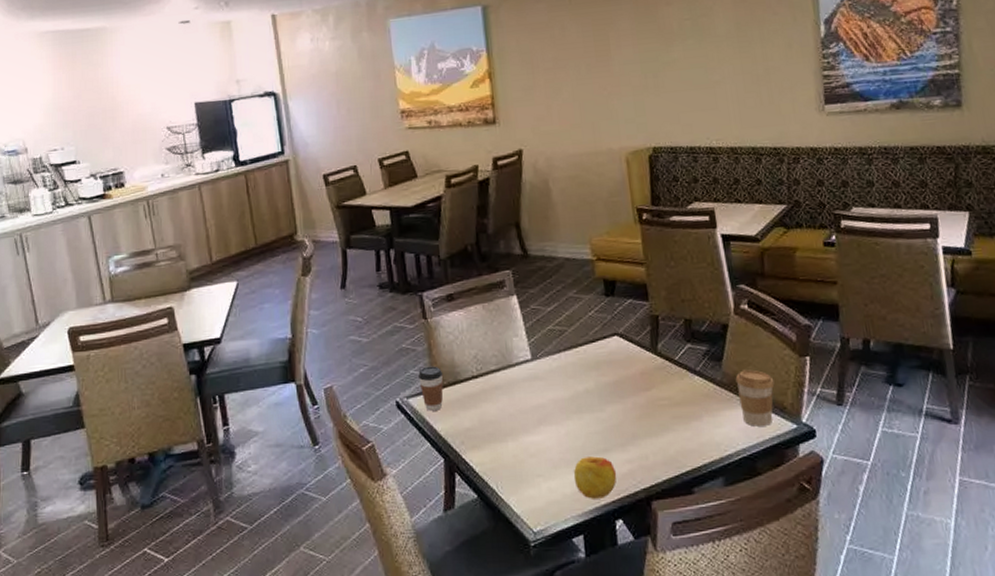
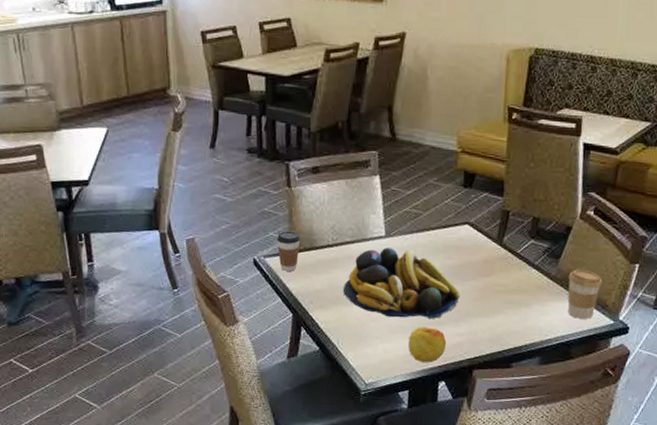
fruit bowl: none [495,371,623,450] -> present [343,247,460,320]

